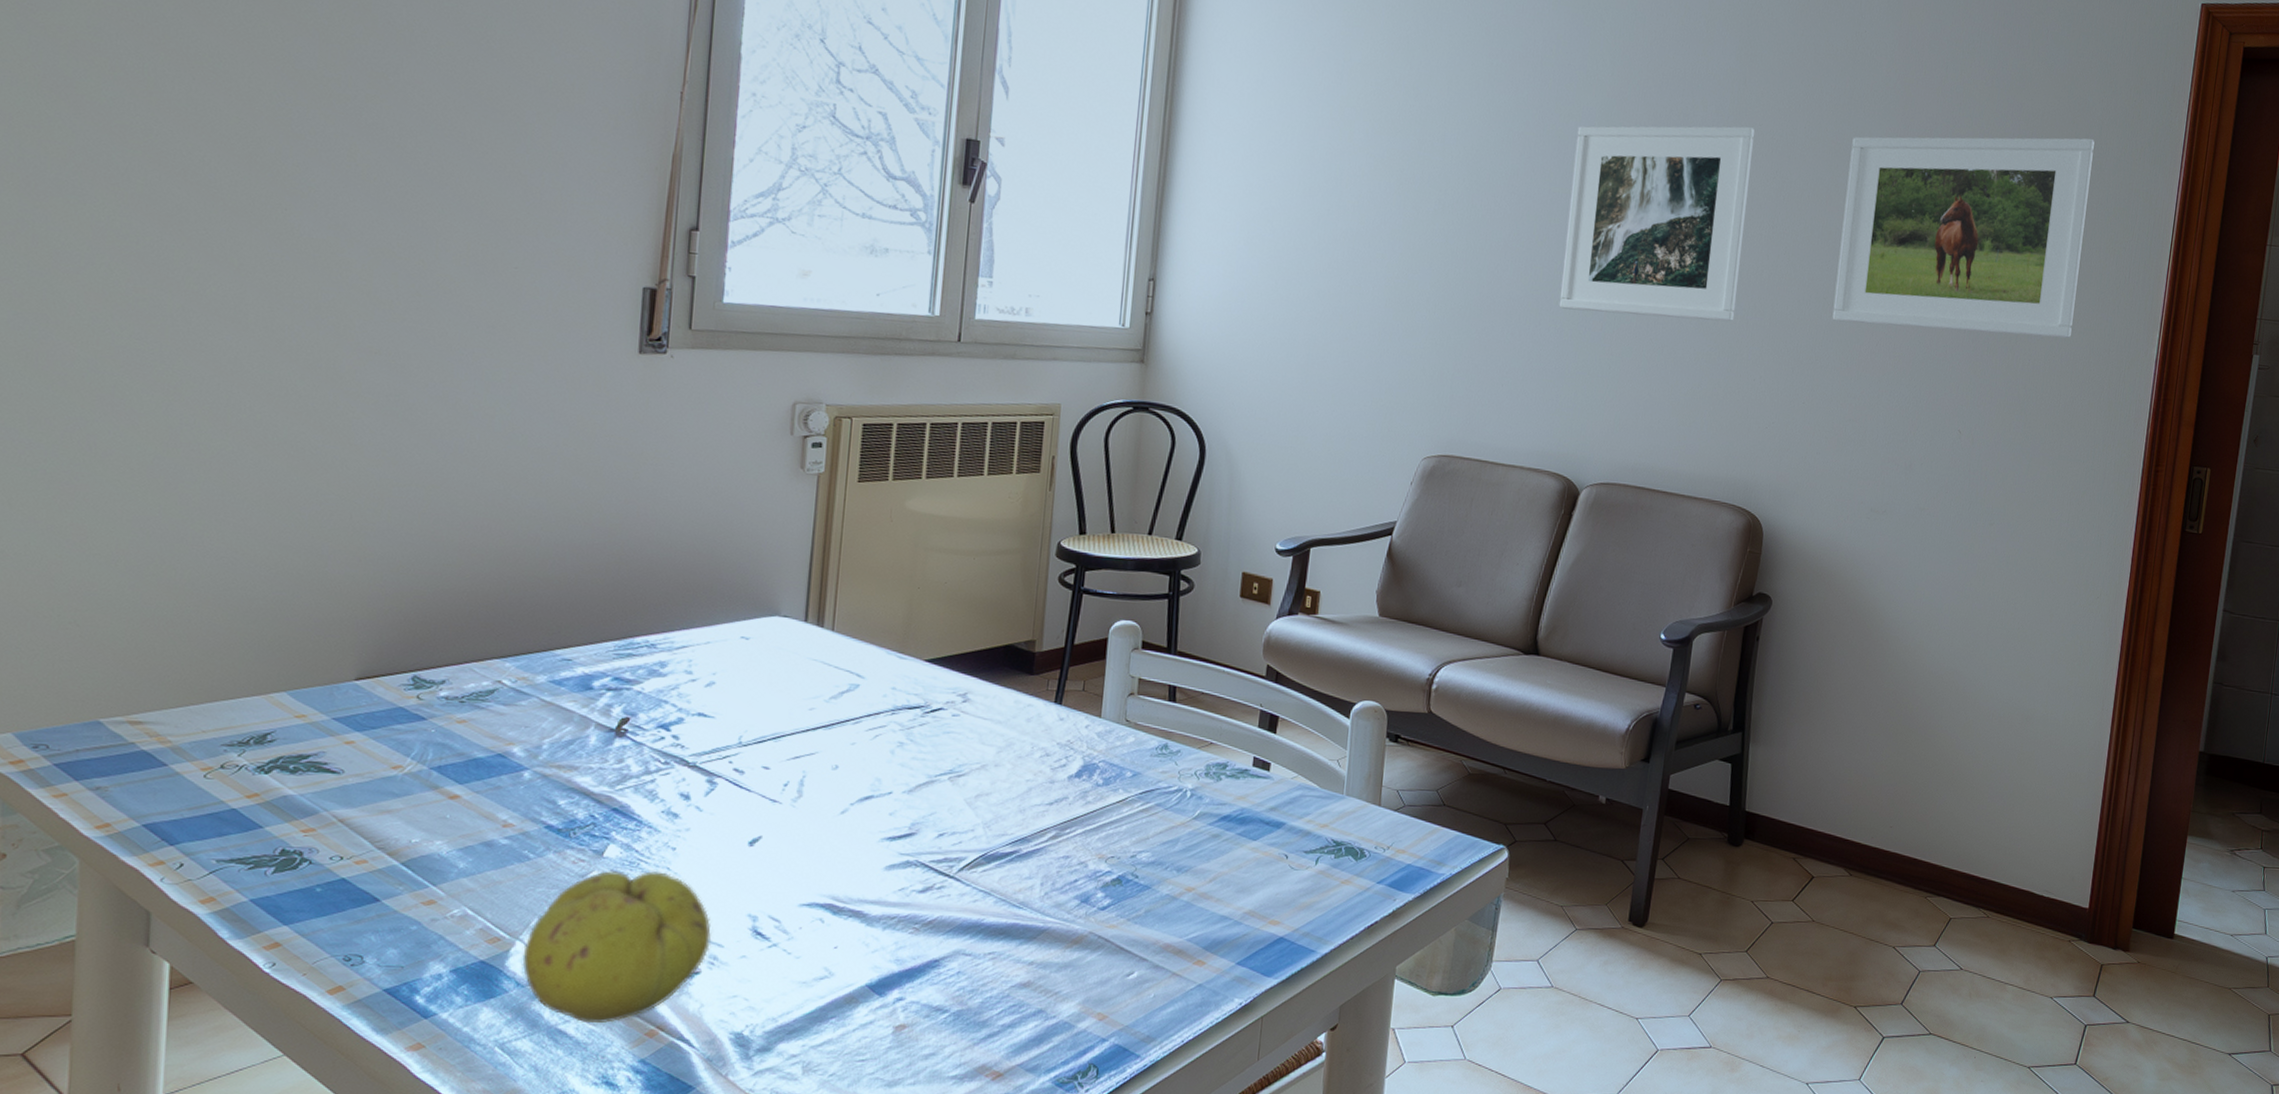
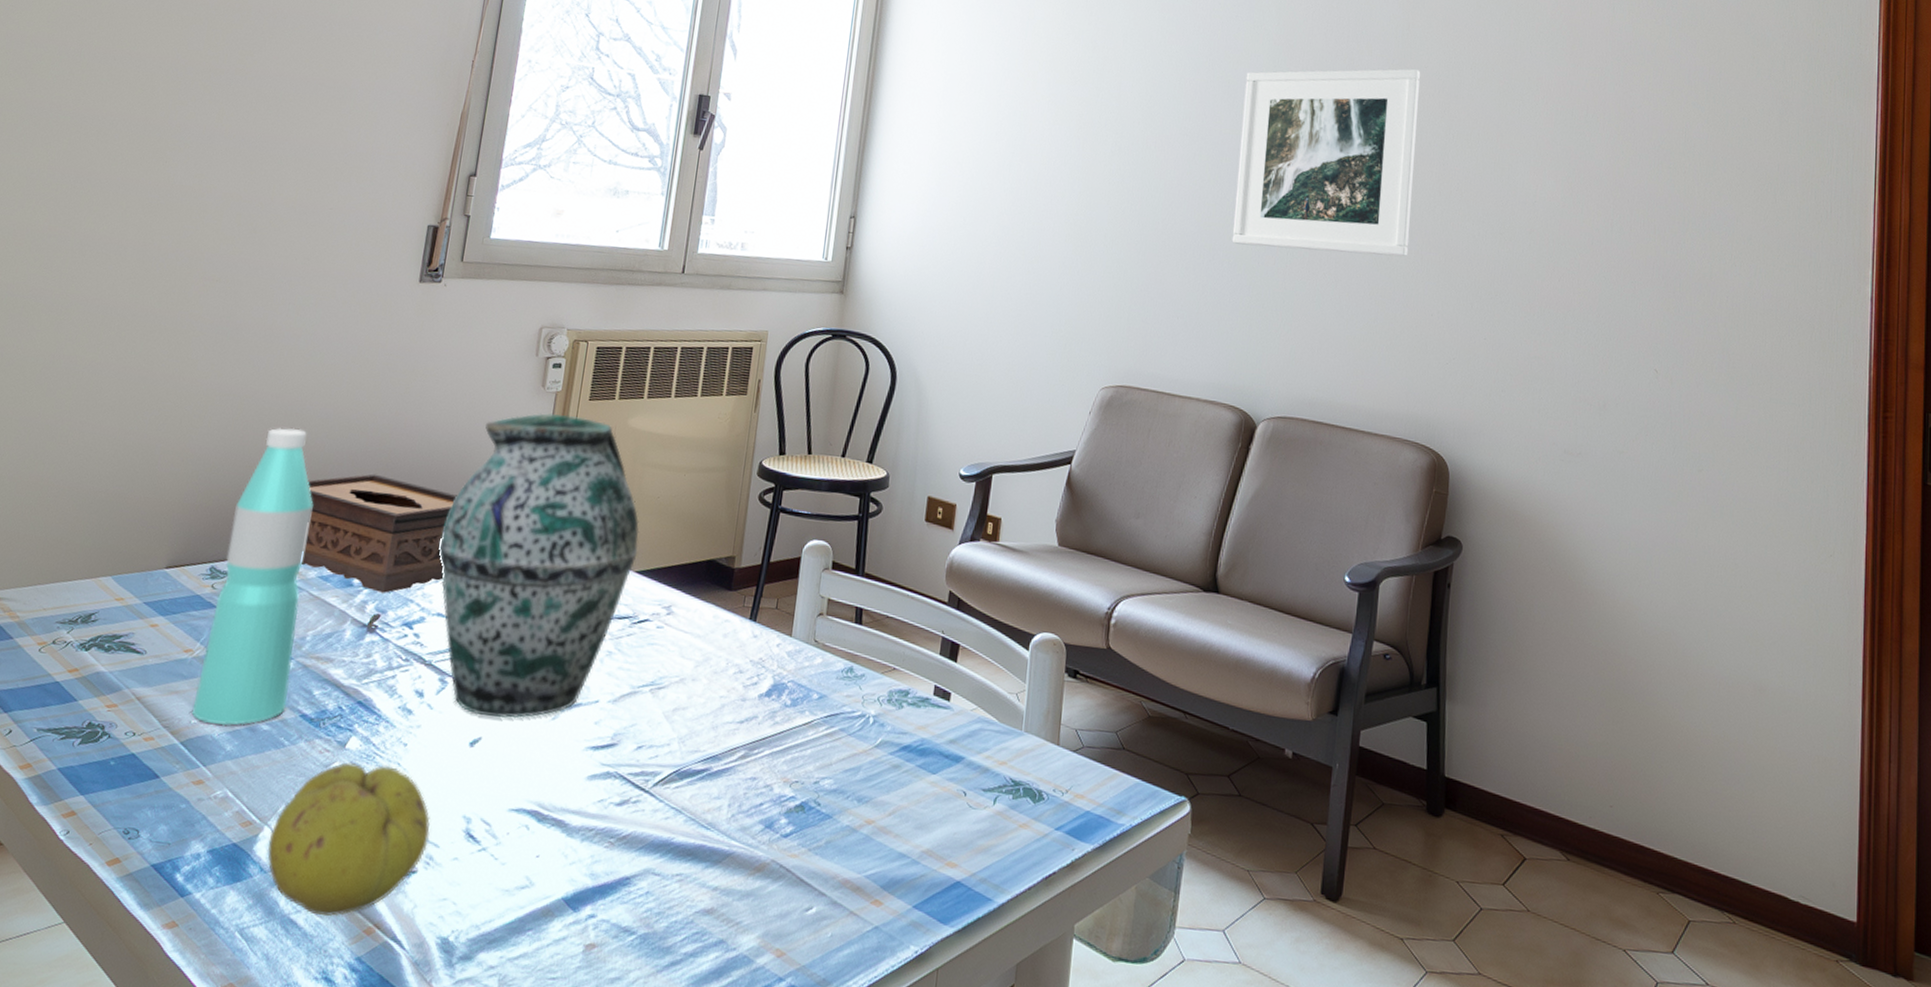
water bottle: none [410,520,534,843] -> present [191,427,313,726]
tissue box: none [523,568,709,695] -> present [302,474,457,593]
vase: none [692,497,926,815] -> present [438,413,640,719]
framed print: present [1832,136,2095,338] -> none [1510,72,1778,275]

